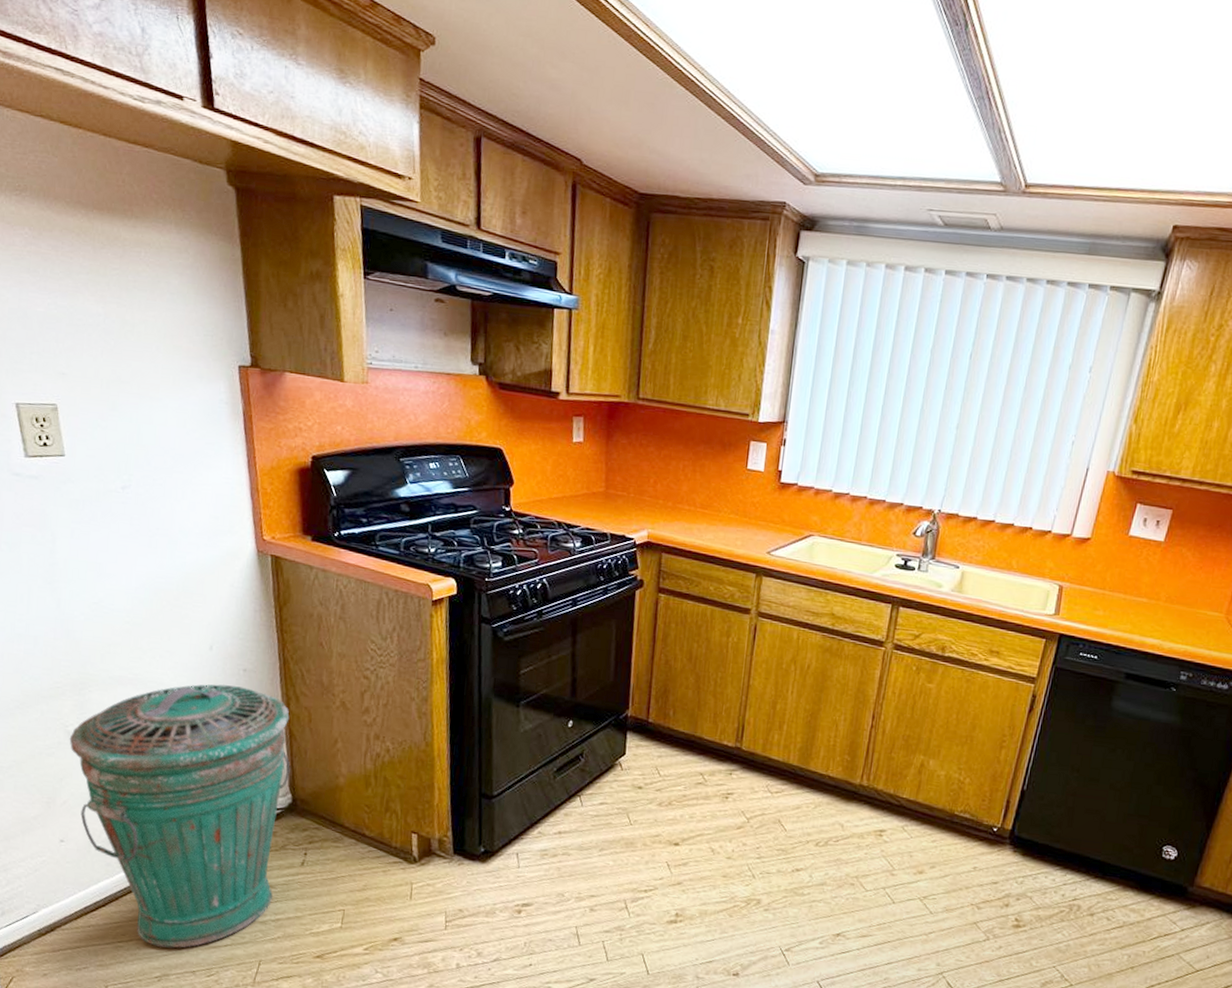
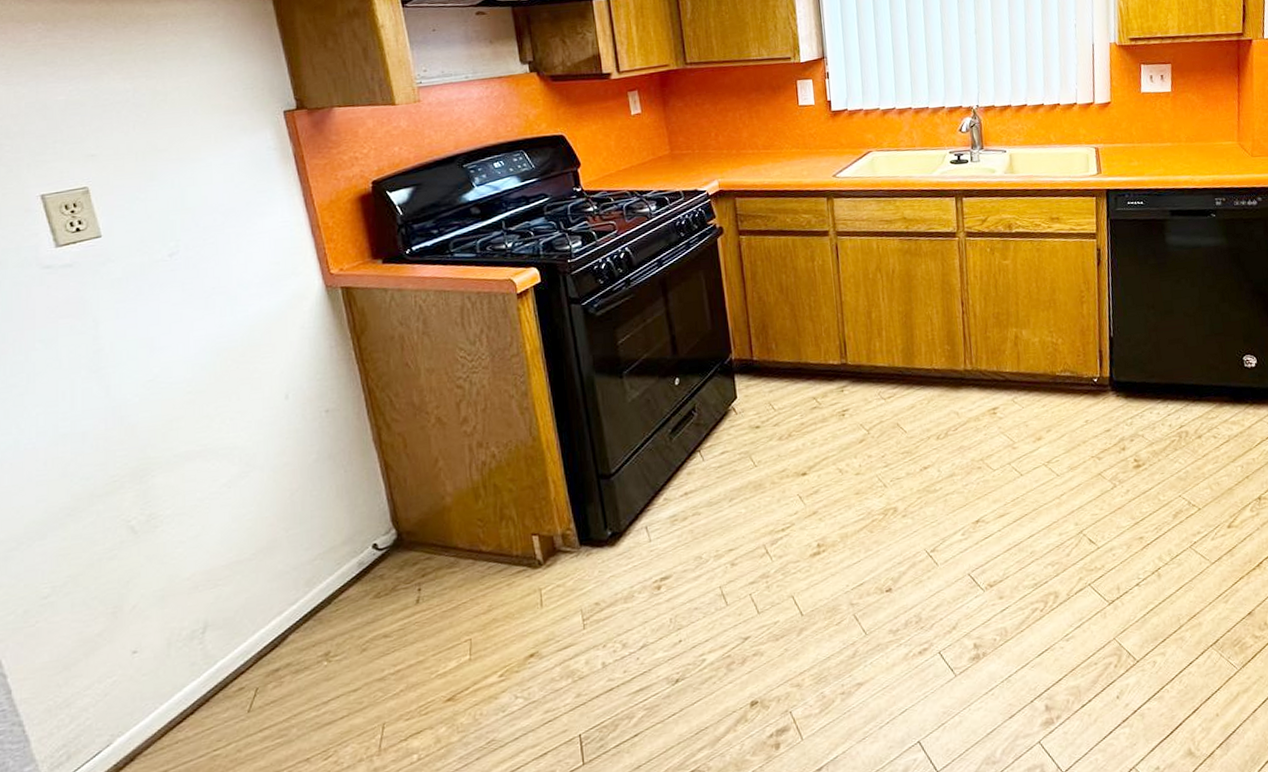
trash can: present [69,684,290,948] -> none [133,428,391,743]

